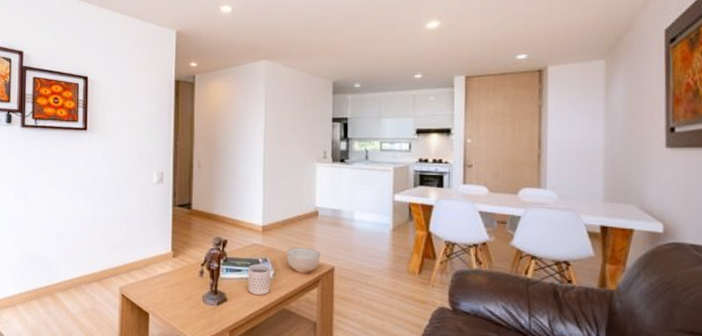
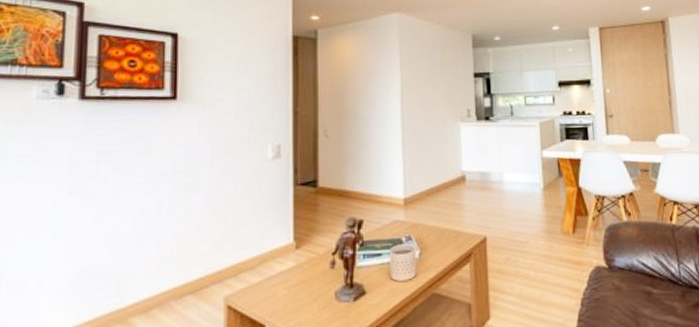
bowl: present [285,247,320,274] -> none [432,218,471,249]

